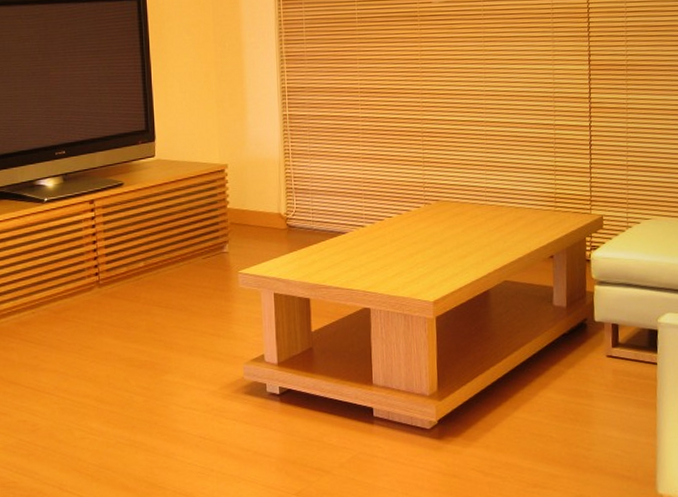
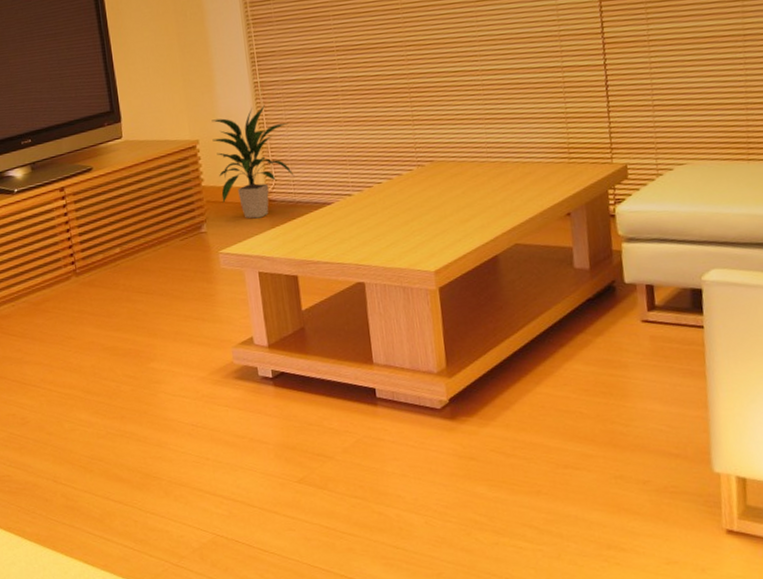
indoor plant: none [240,137,314,243] -> present [211,105,295,219]

